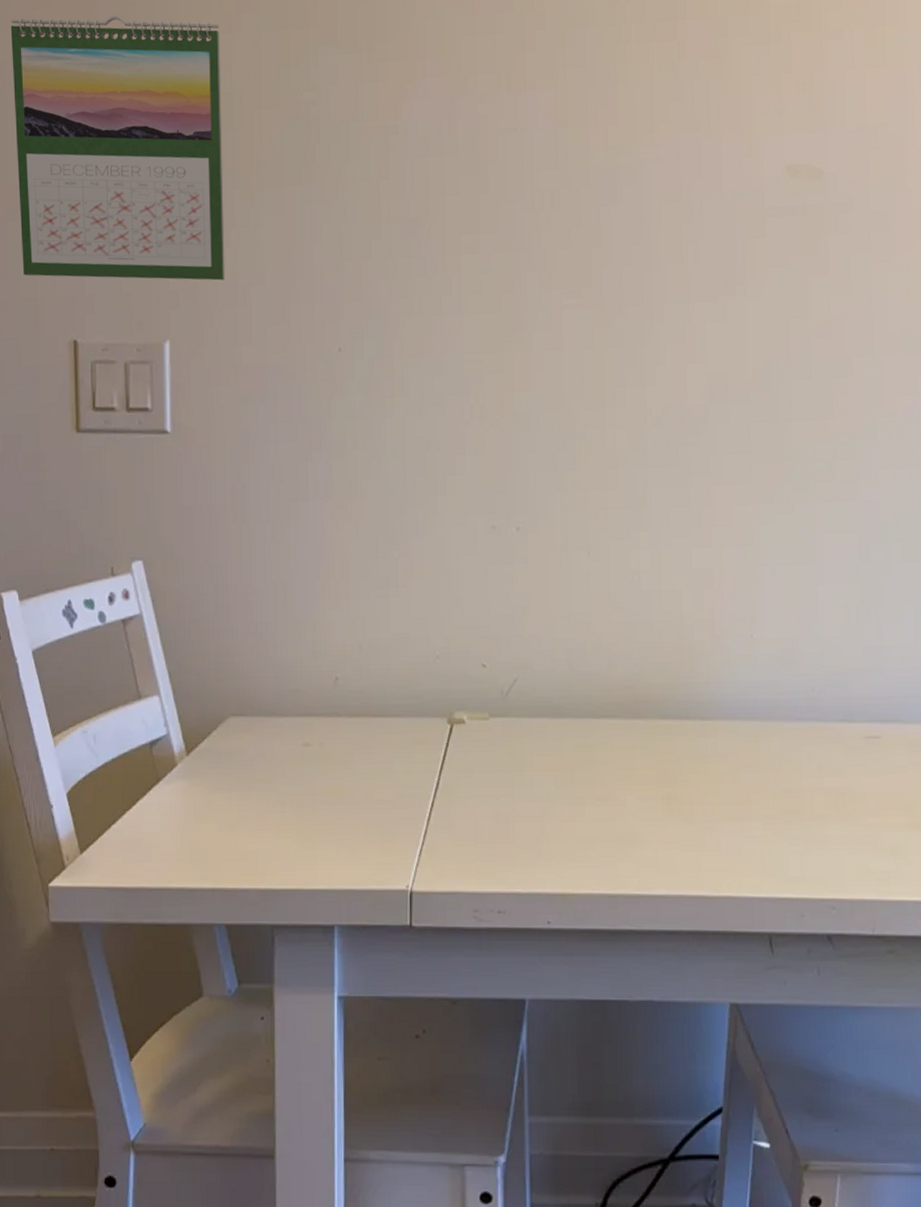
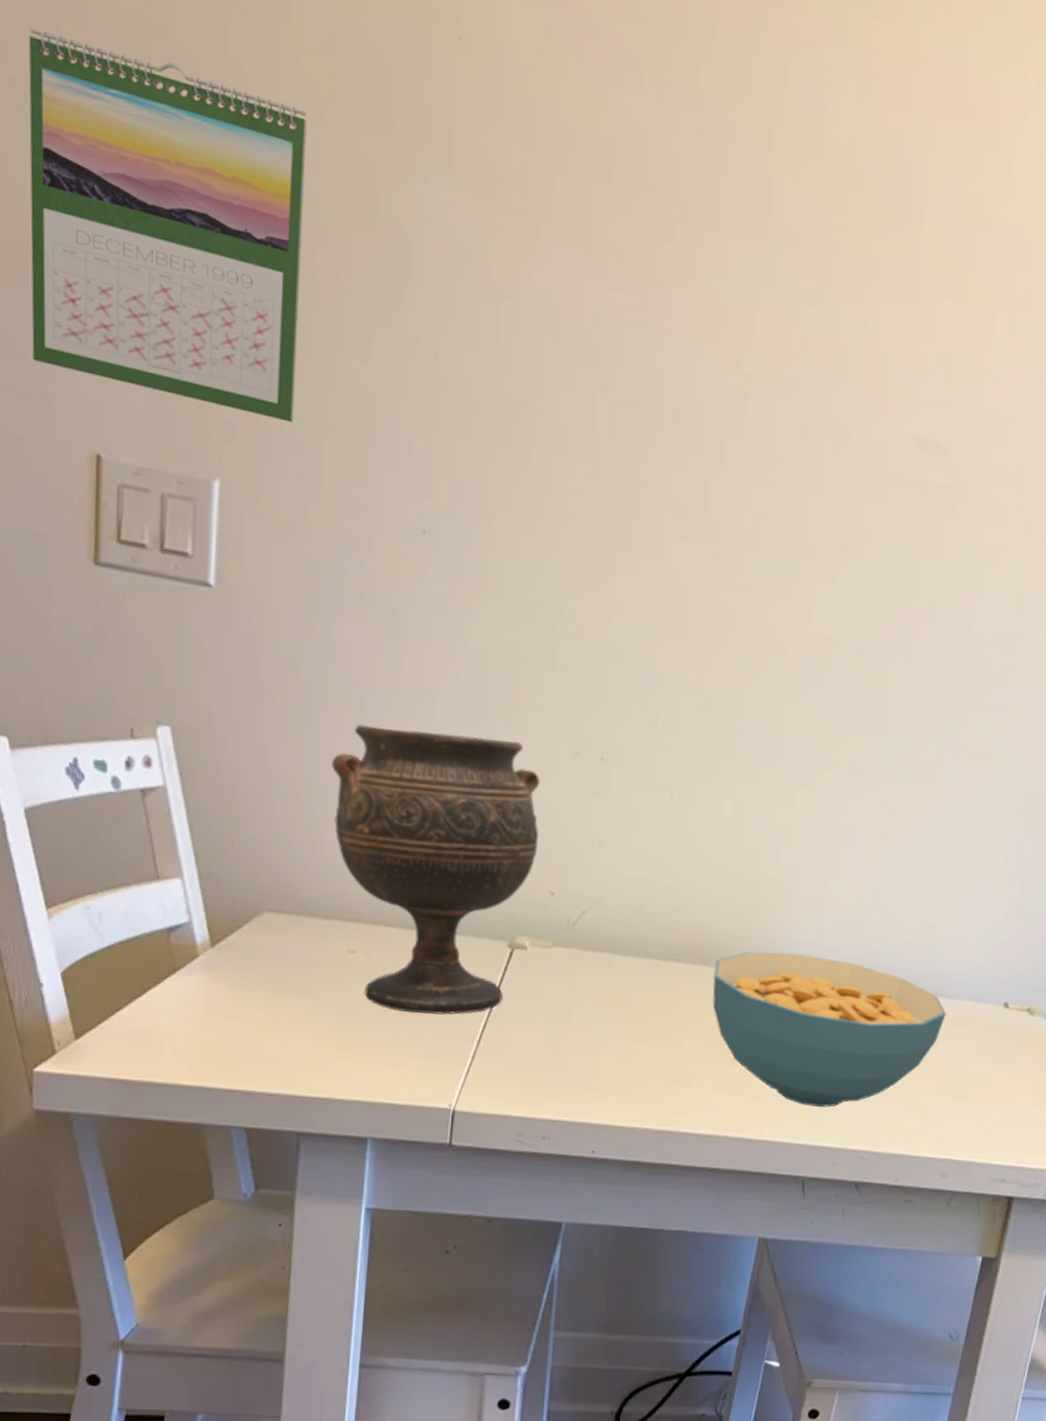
goblet: none [277,525,467,798] -> present [332,724,541,1015]
cereal bowl: none [649,695,904,856] -> present [712,952,946,1108]

